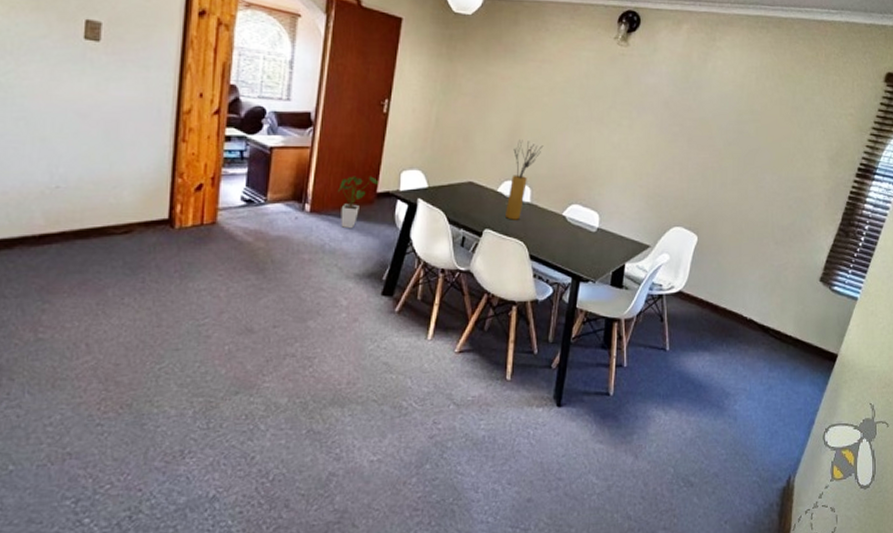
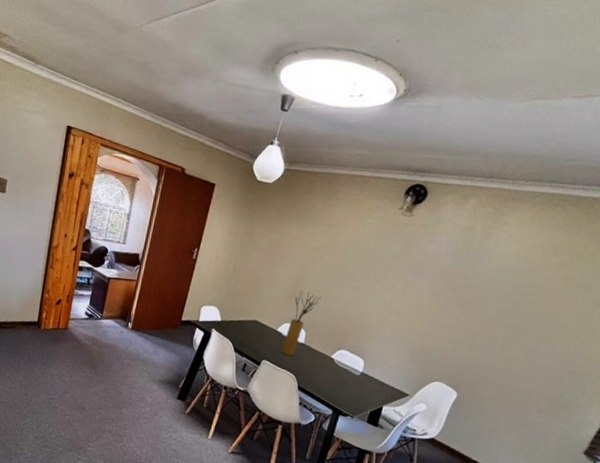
house plant: present [338,176,378,229] -> none [152,305,183,346]

